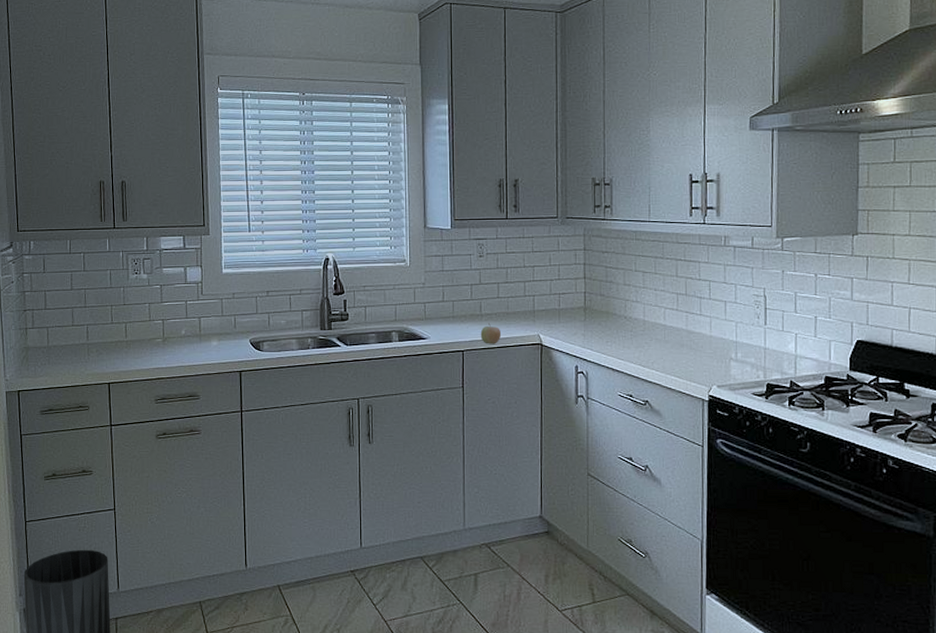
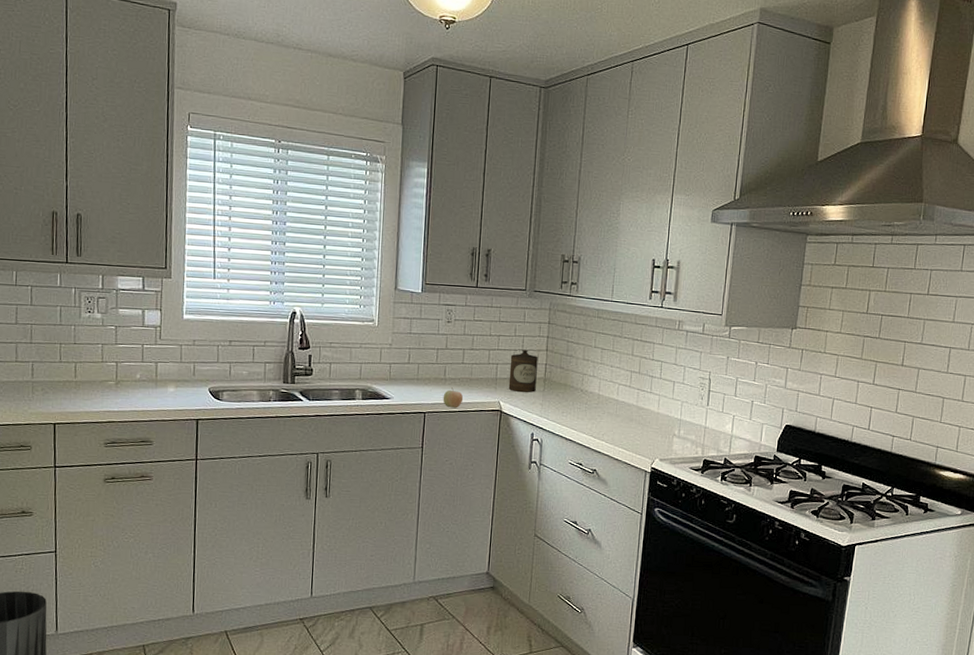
canister: none [547,278,576,323] -> present [508,349,538,392]

